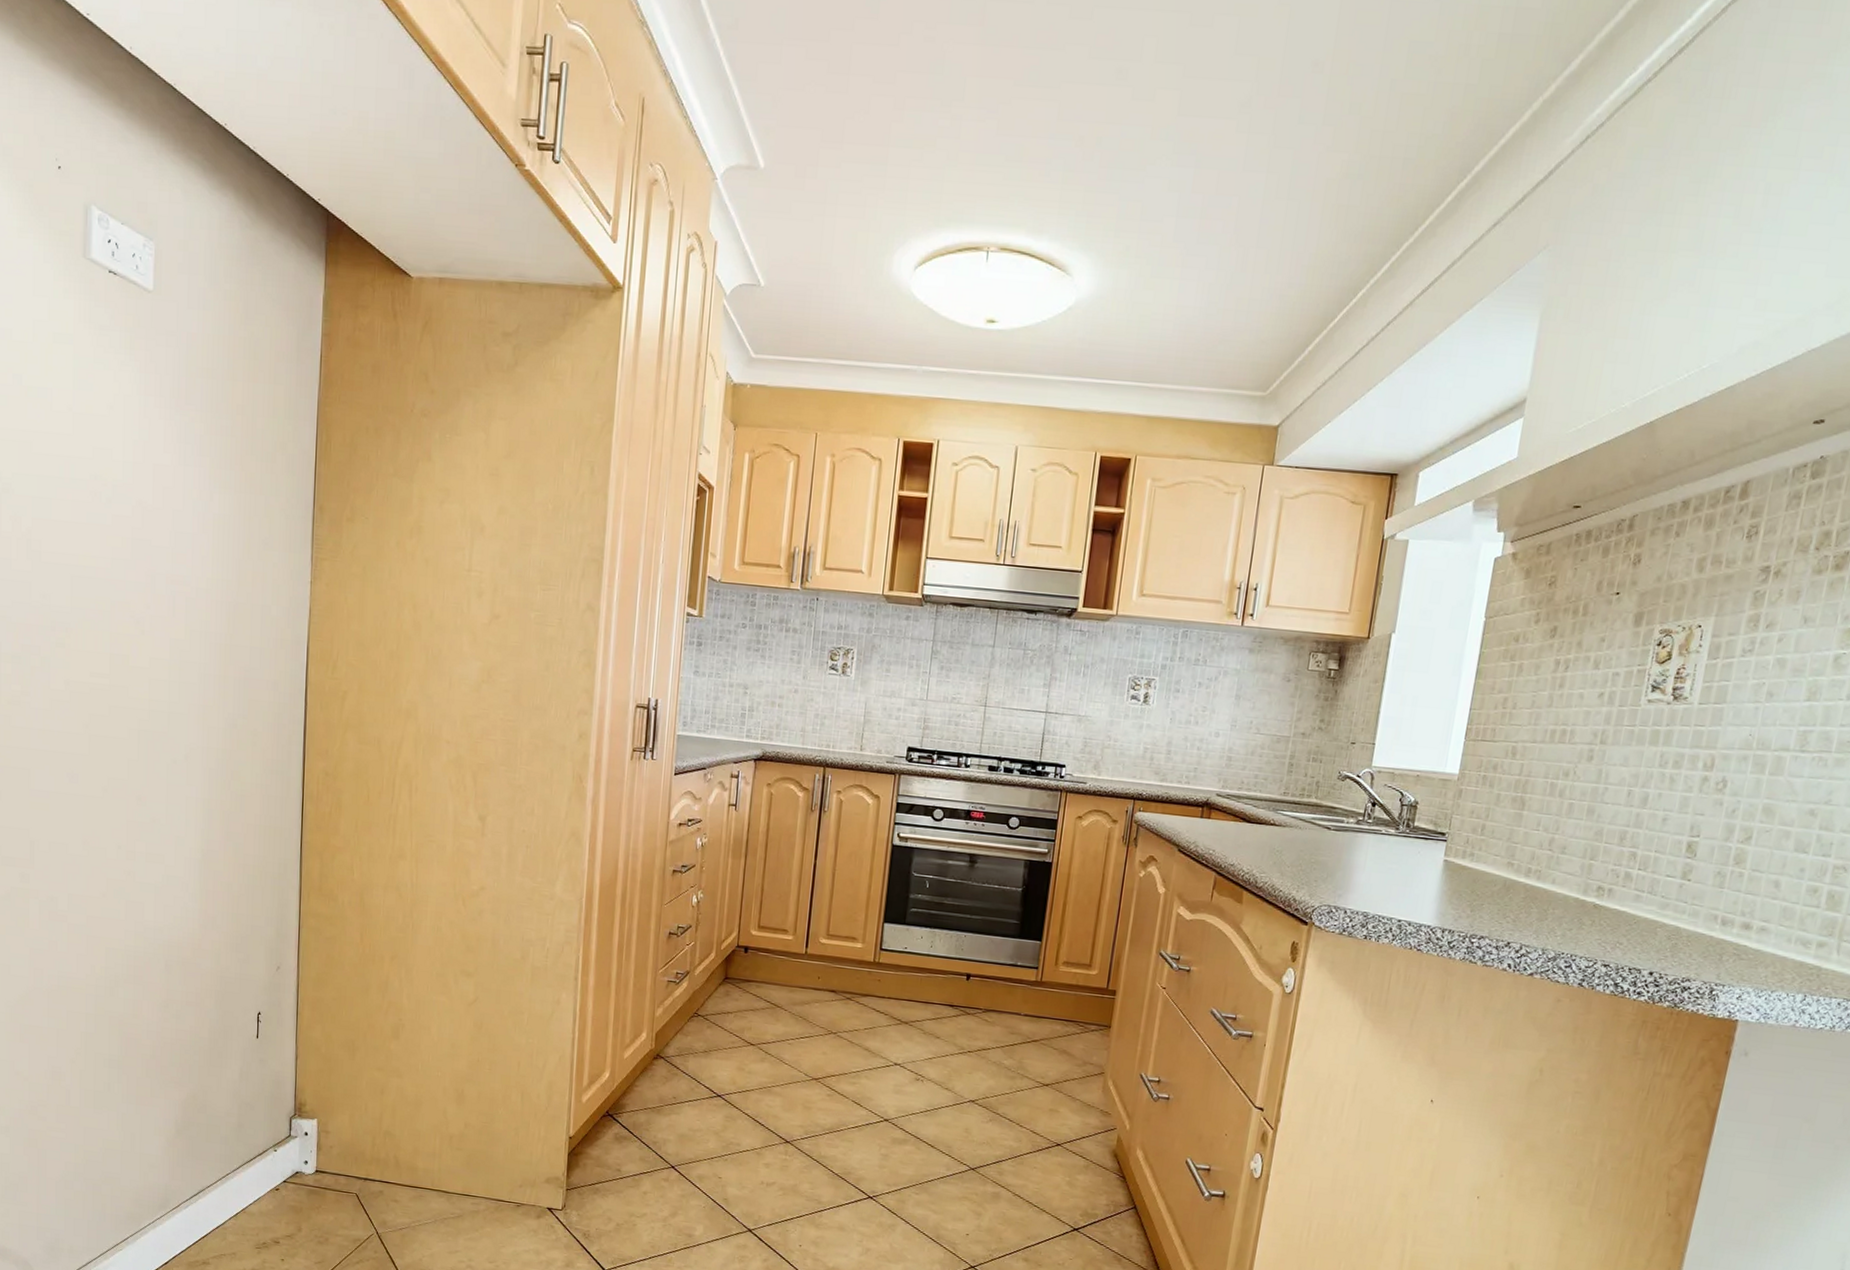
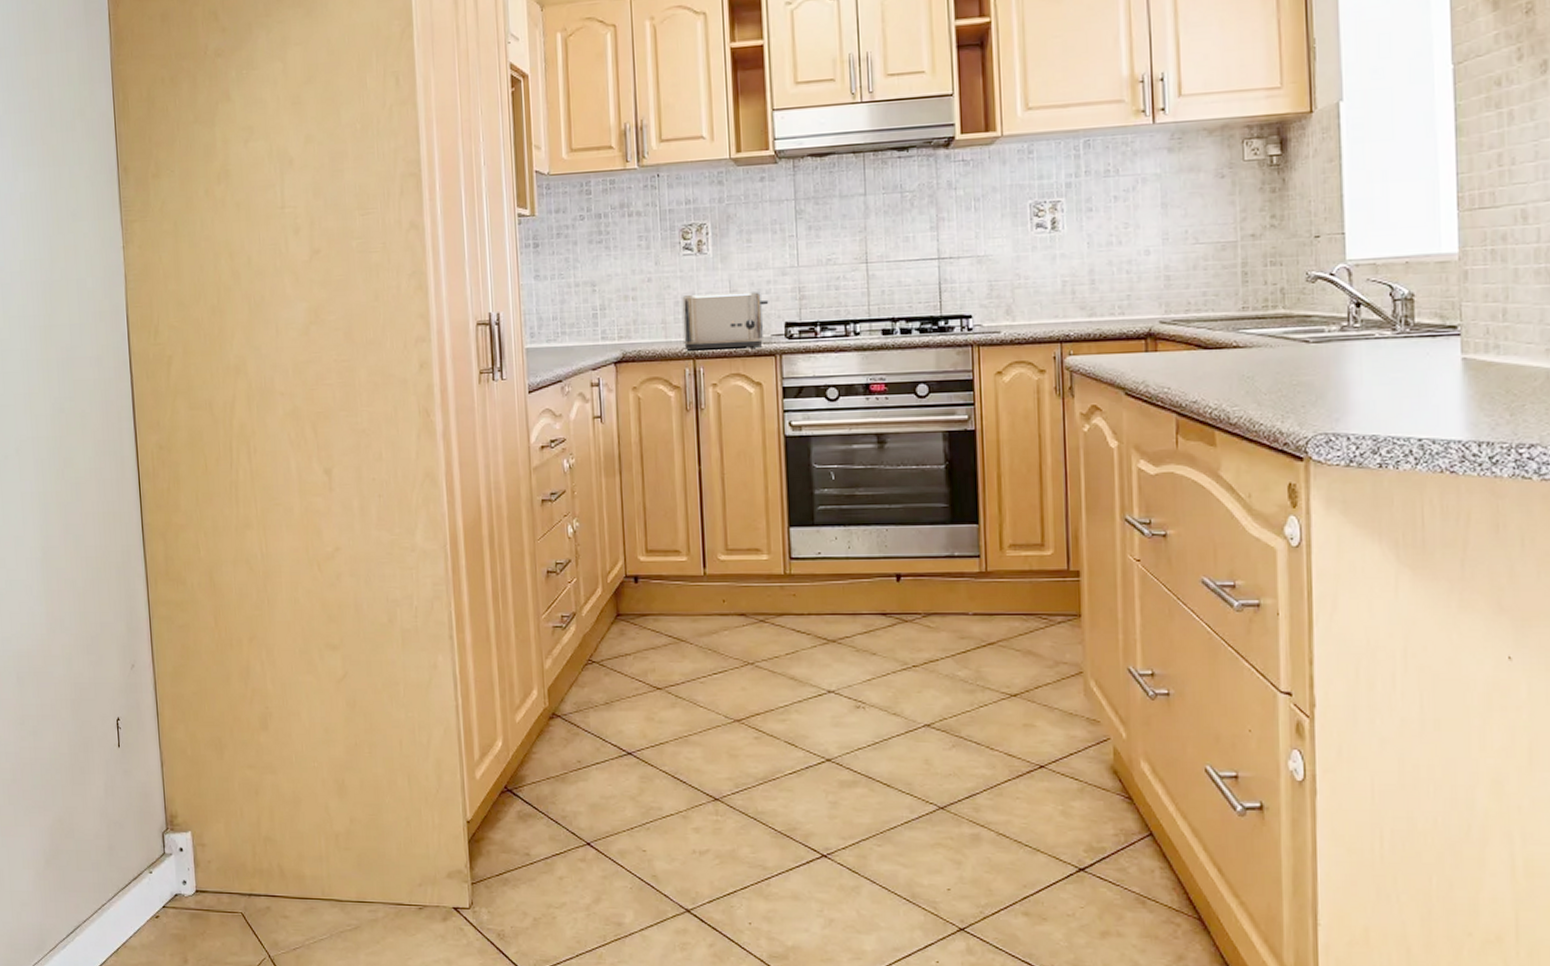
toaster: none [817,709,897,765] -> present [682,292,769,351]

